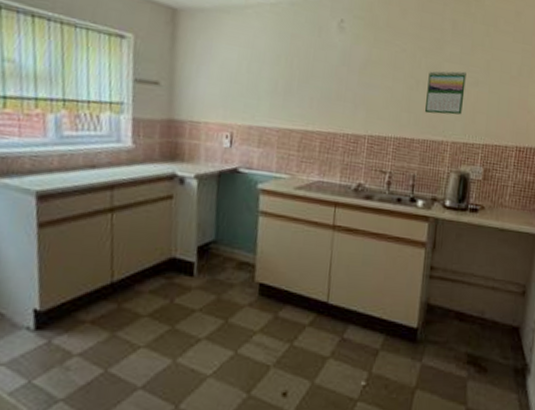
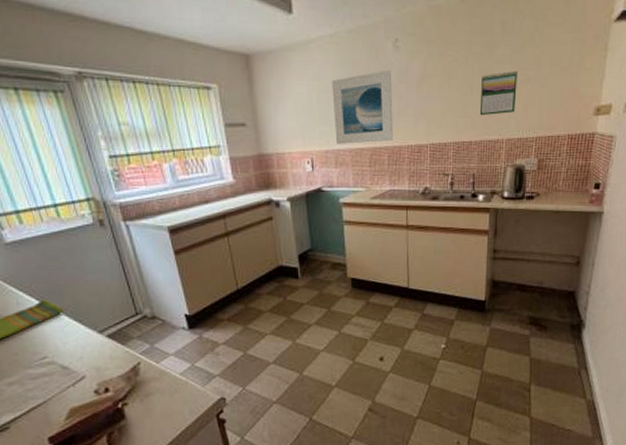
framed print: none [262,49,334,127] -> present [332,69,393,144]

